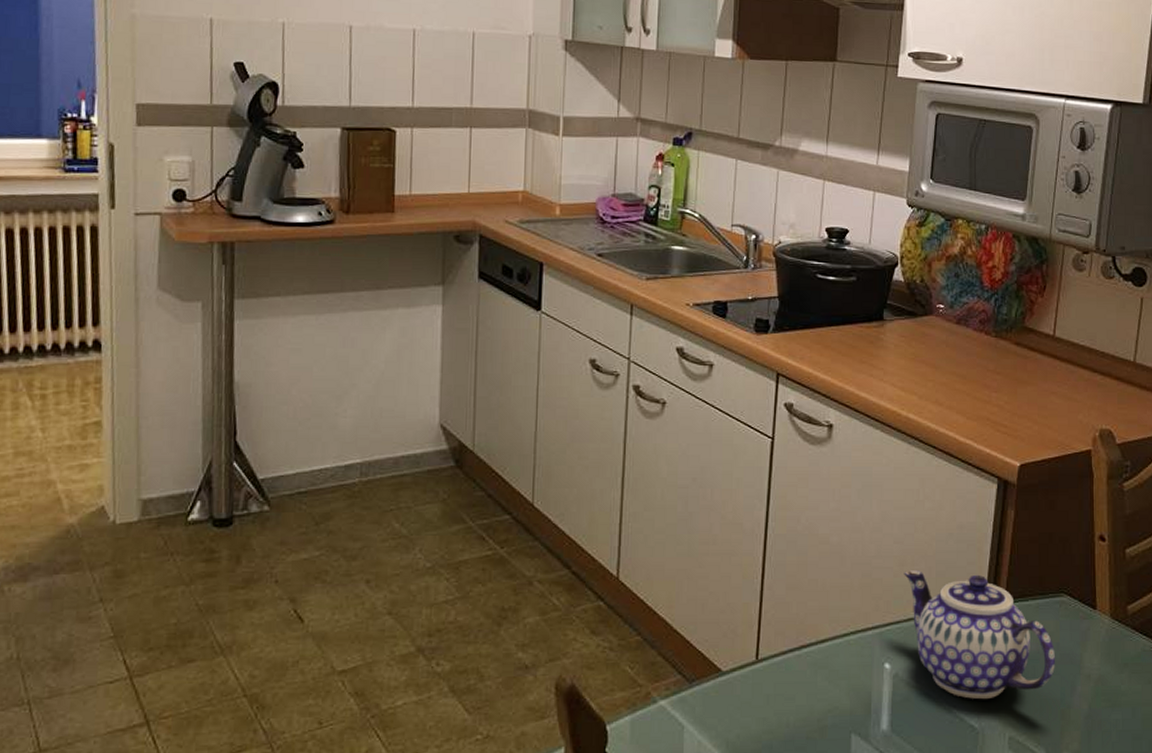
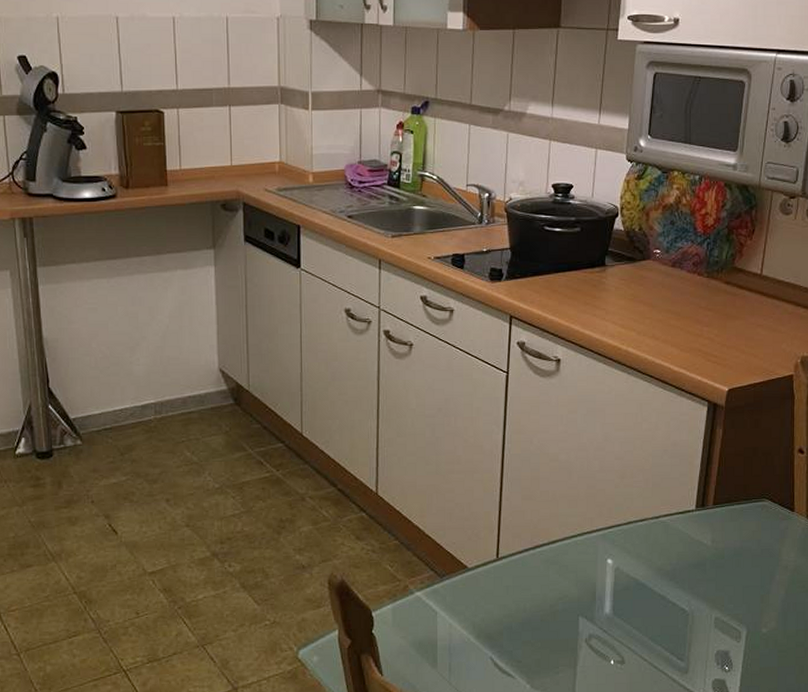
teapot: present [904,570,1056,700] -> none [624,482,757,588]

